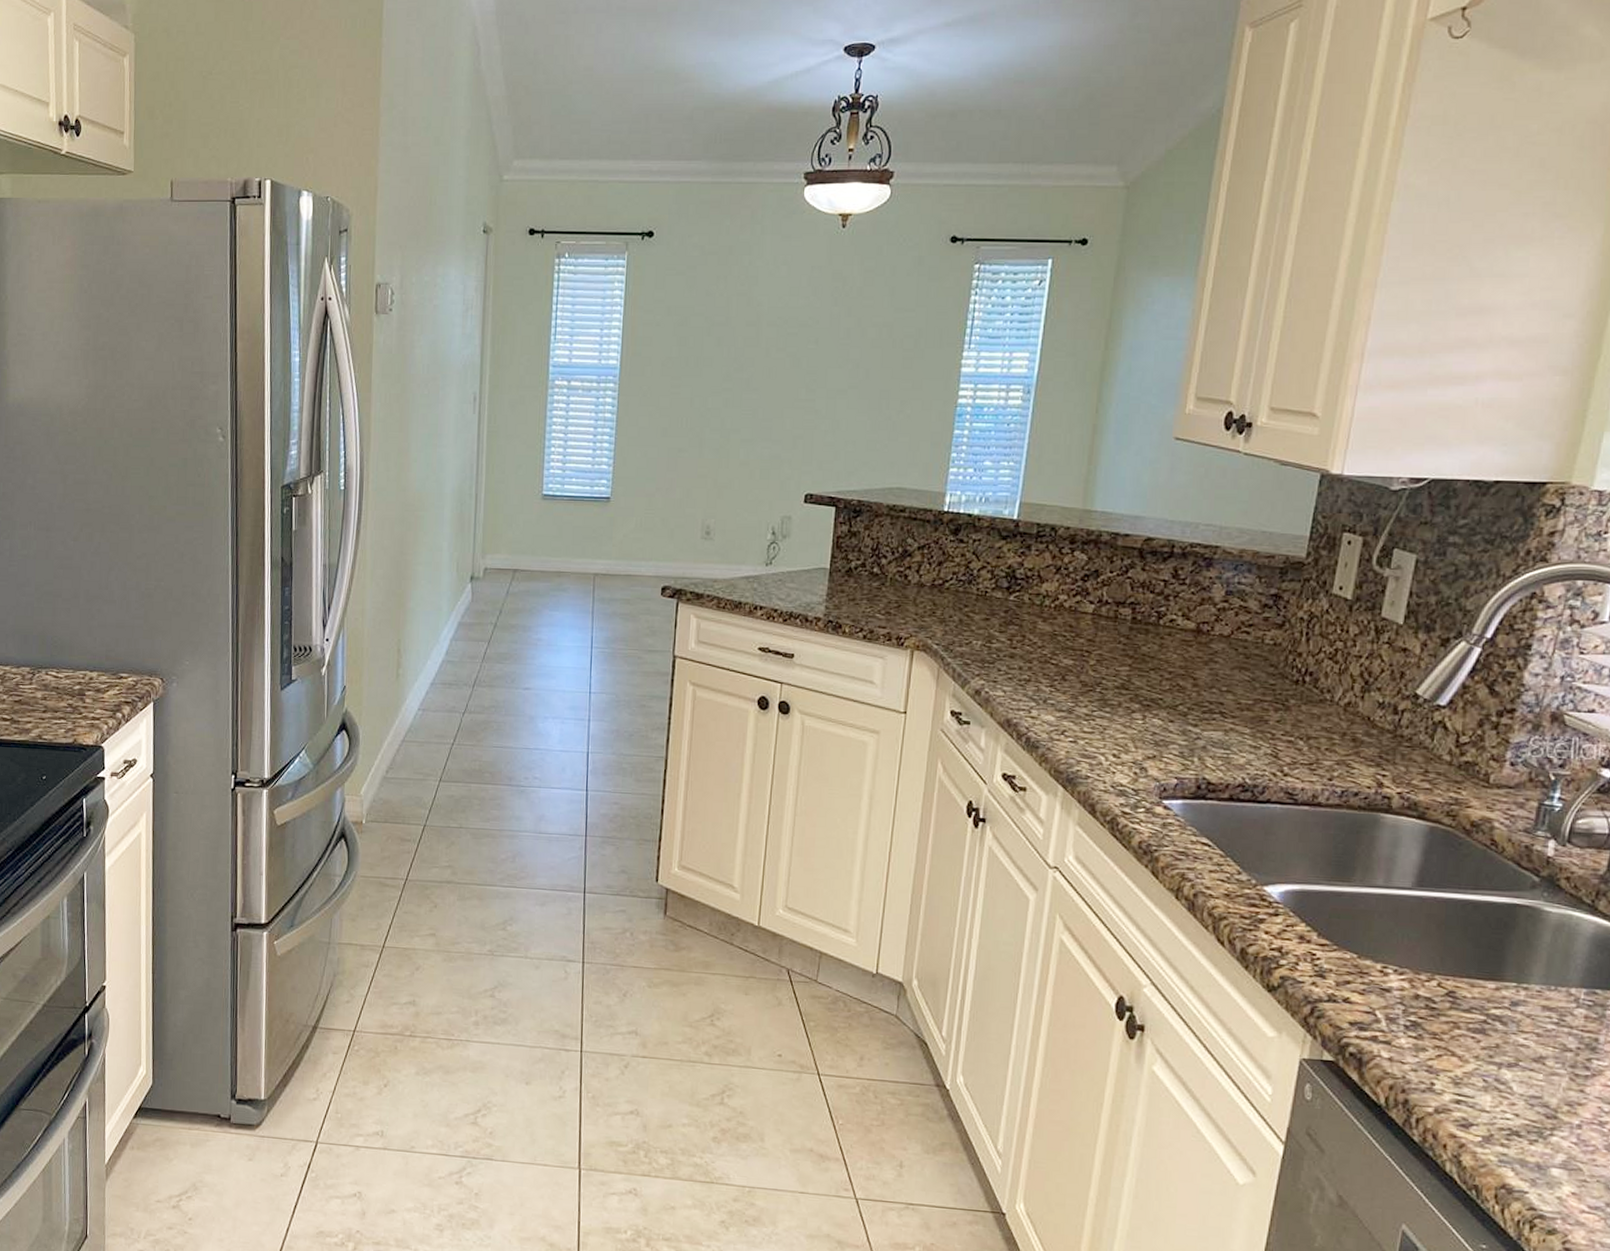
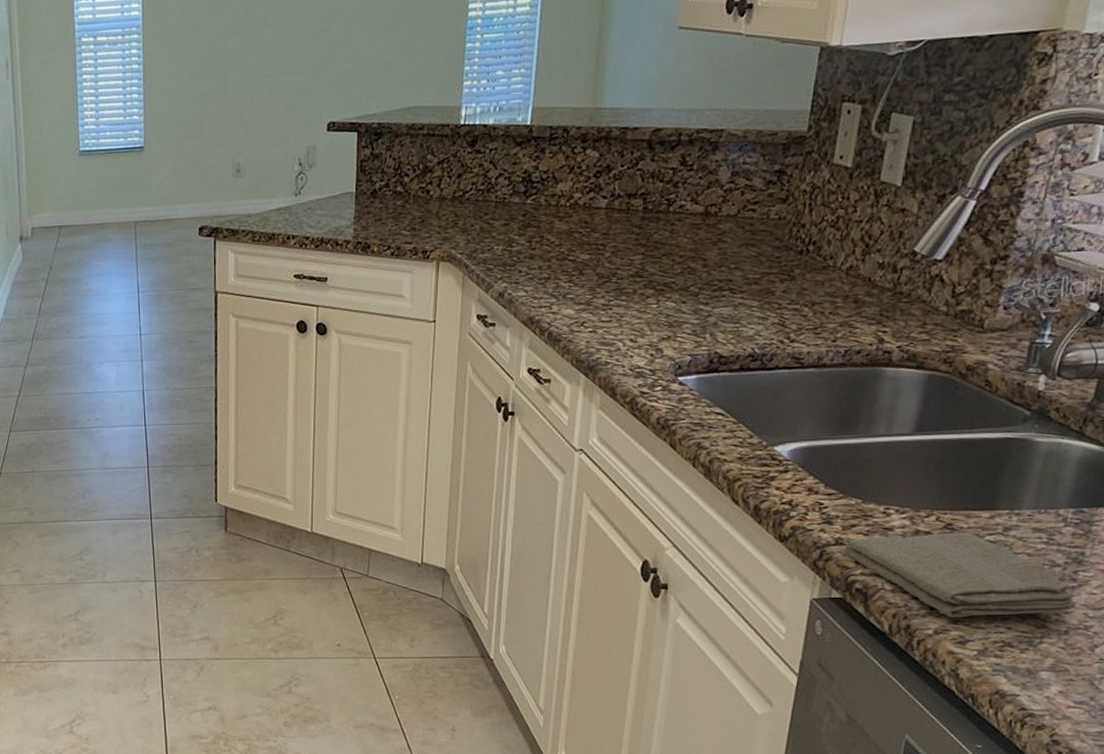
washcloth: none [1336,997,1589,1103] -> present [843,532,1076,617]

